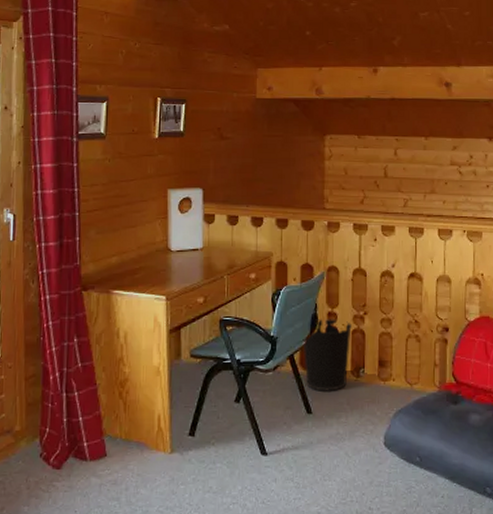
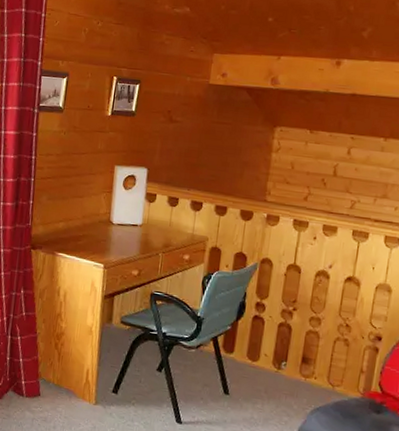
wastebasket: present [302,318,352,391] -> none [226,307,279,378]

